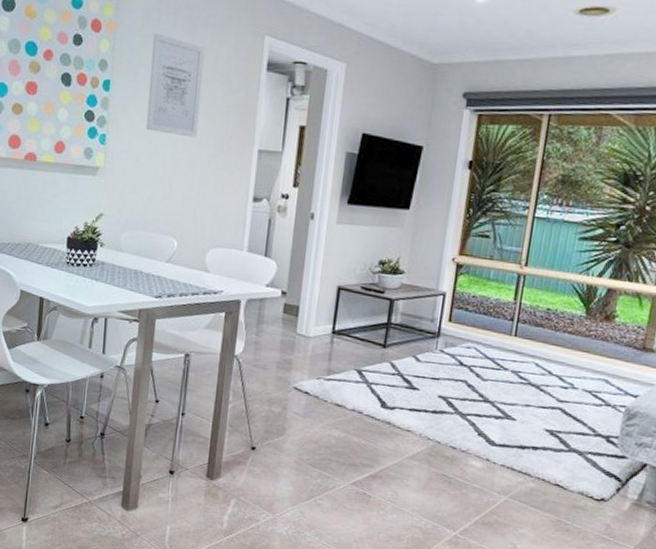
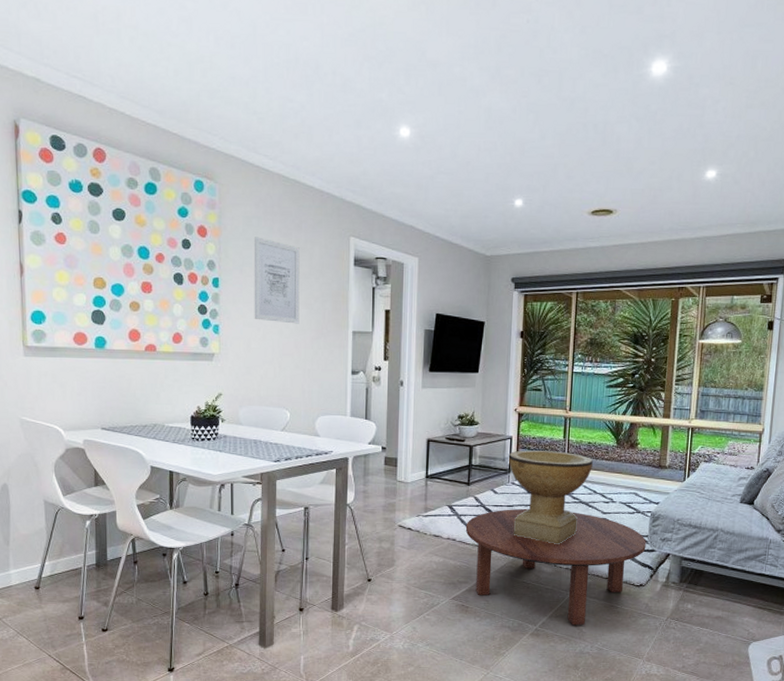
coffee table: none [375,382,616,539] -> present [465,508,646,626]
decorative bowl: none [435,310,551,435] -> present [508,450,593,545]

